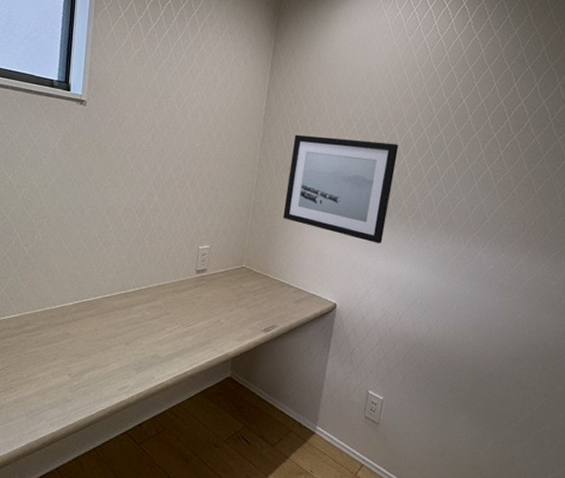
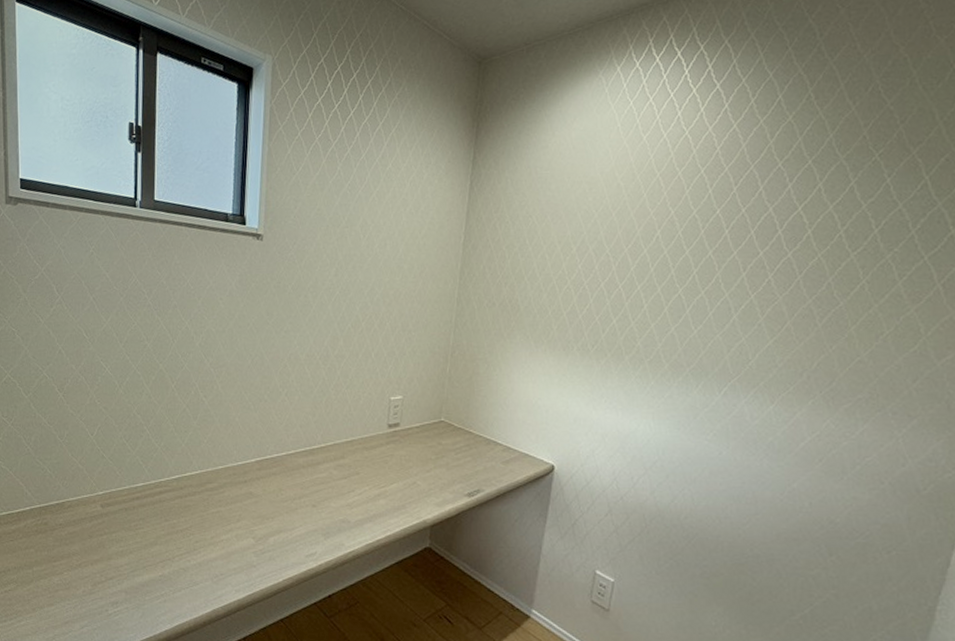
wall art: present [282,134,399,244] -> none [487,263,631,394]

